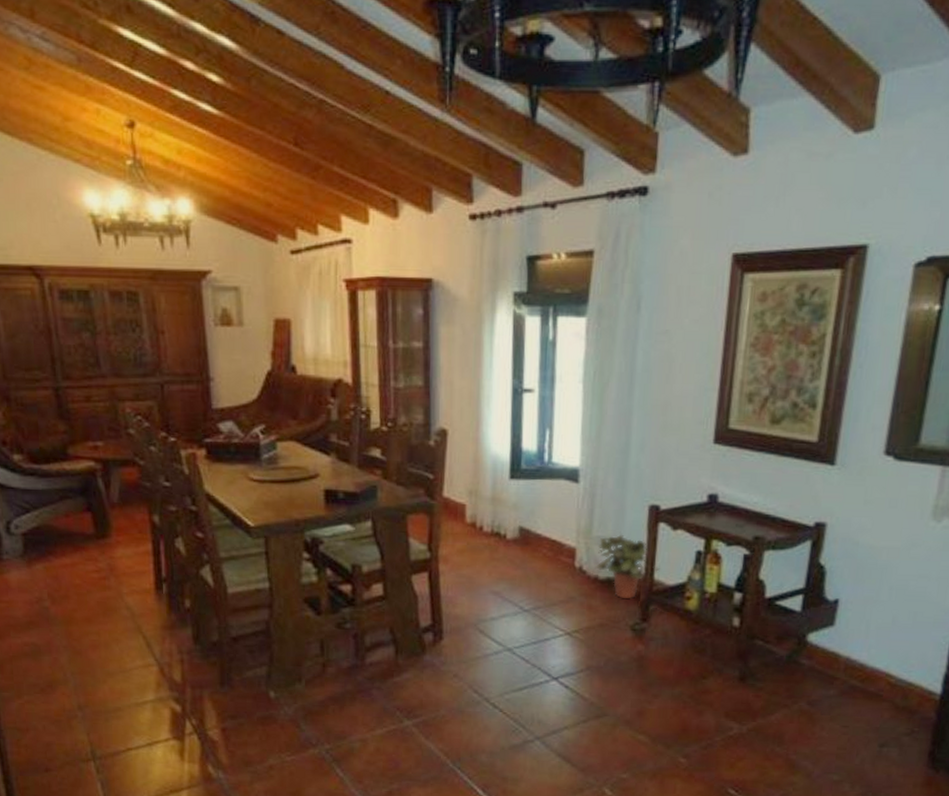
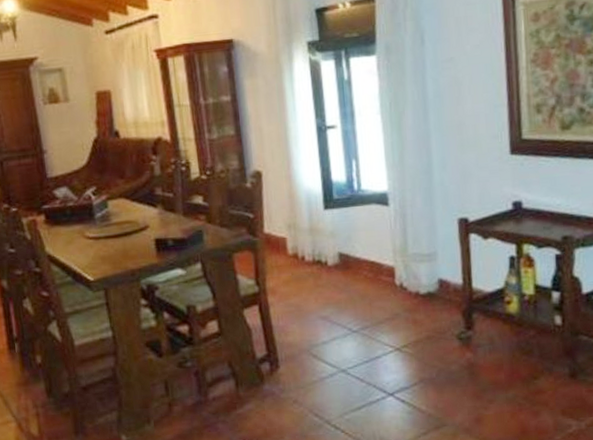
potted plant: present [595,534,660,600] -> none [415,249,477,311]

